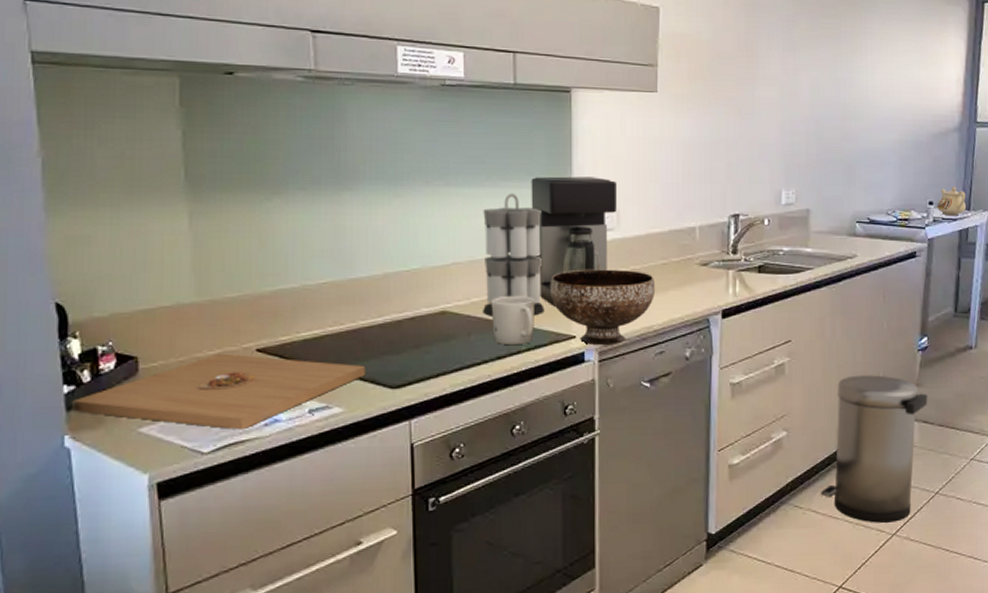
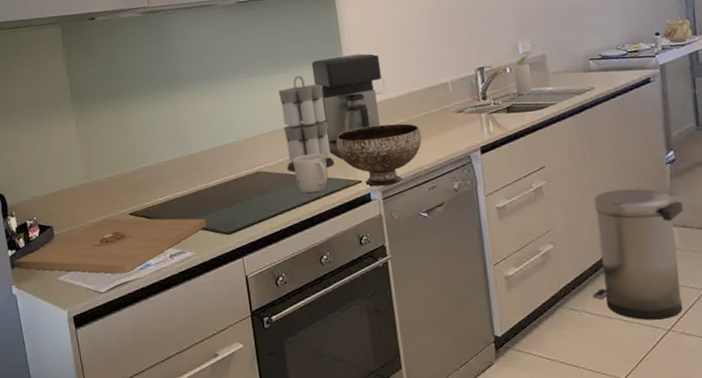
bottle: none [772,206,792,254] -> present [513,54,533,95]

